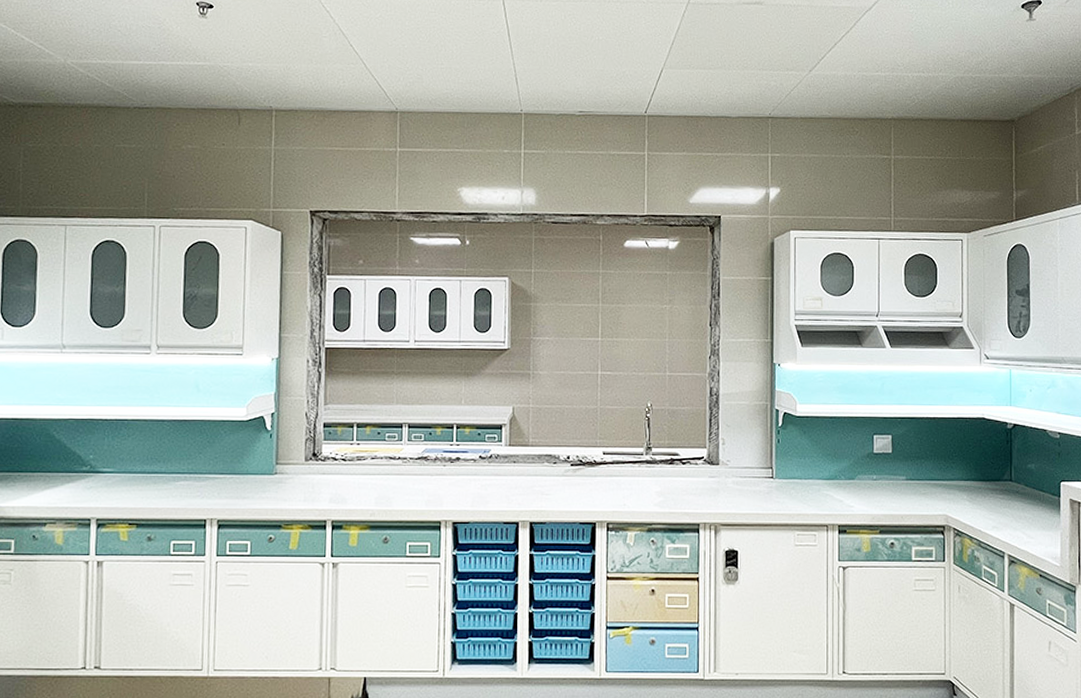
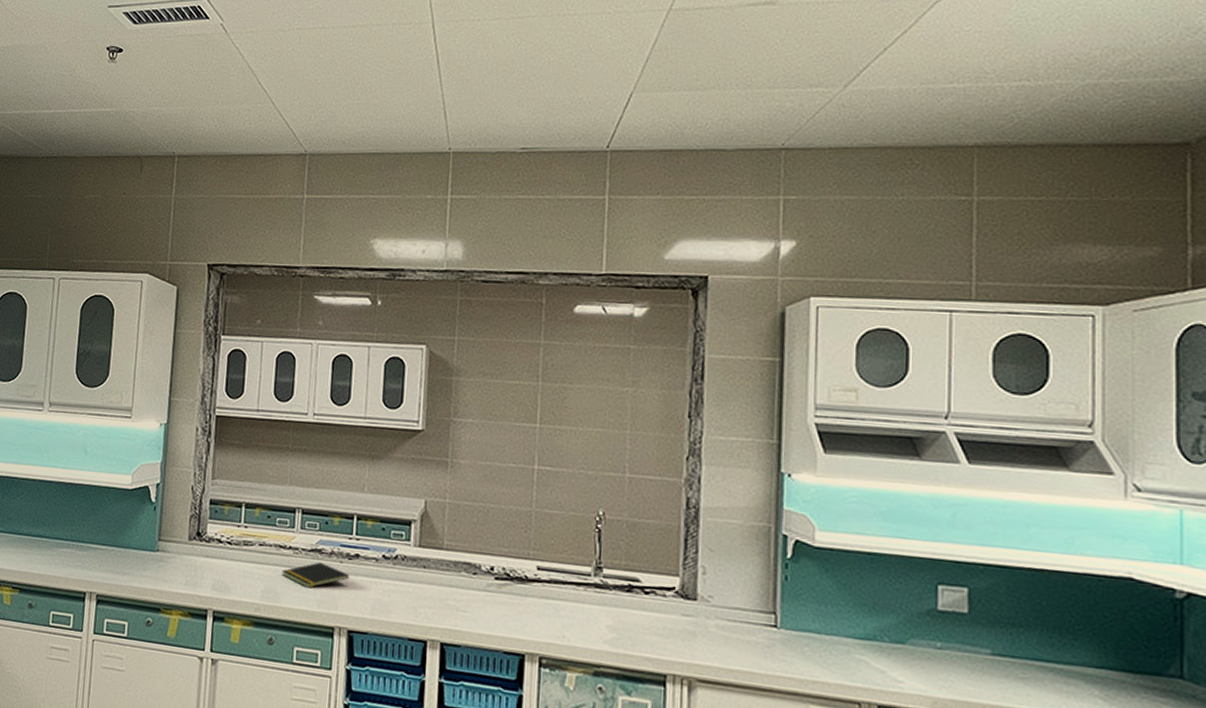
notepad: none [393,467,452,491] -> present [282,562,350,588]

